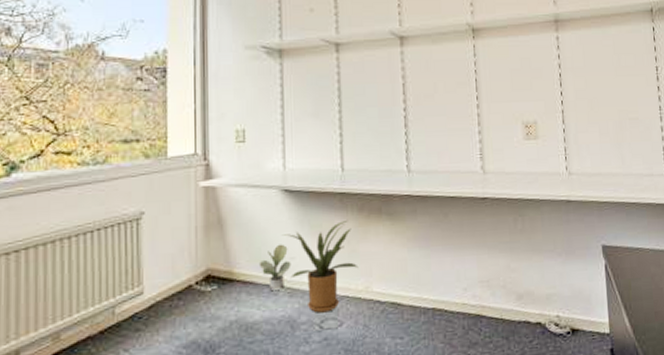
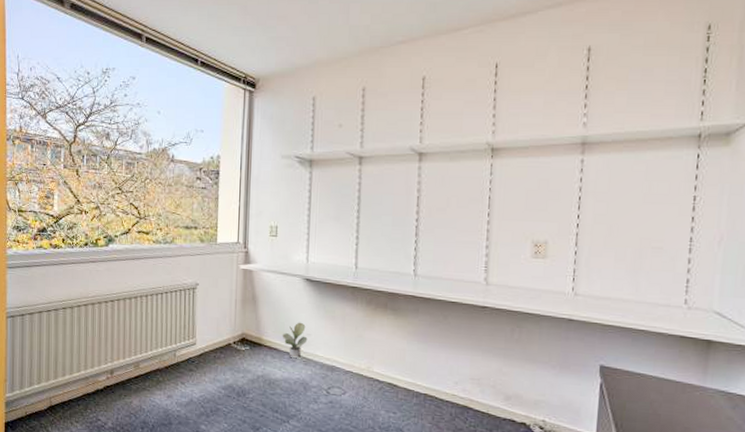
house plant: present [281,221,359,313] -> none [301,310,363,382]

